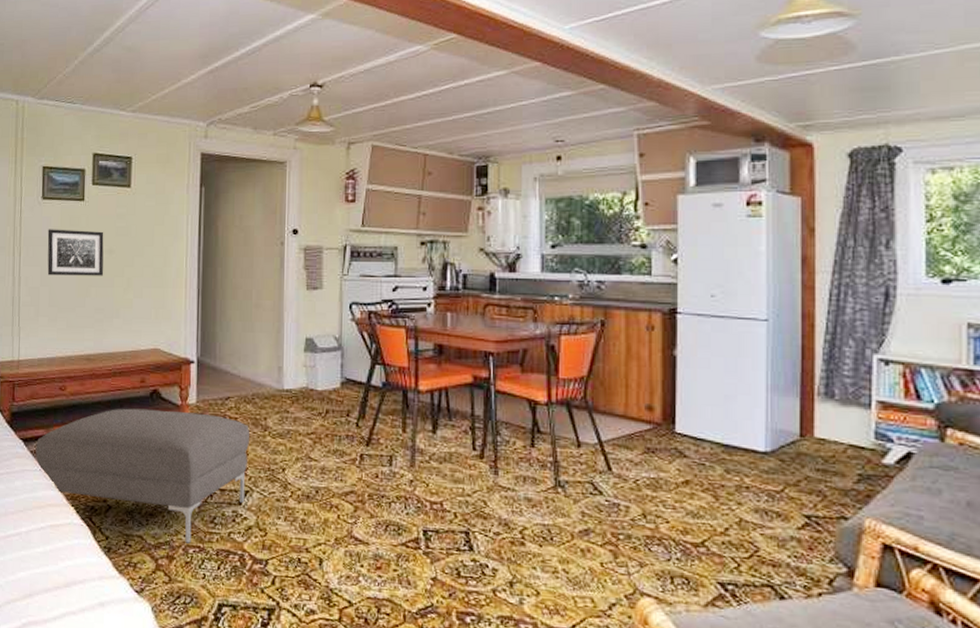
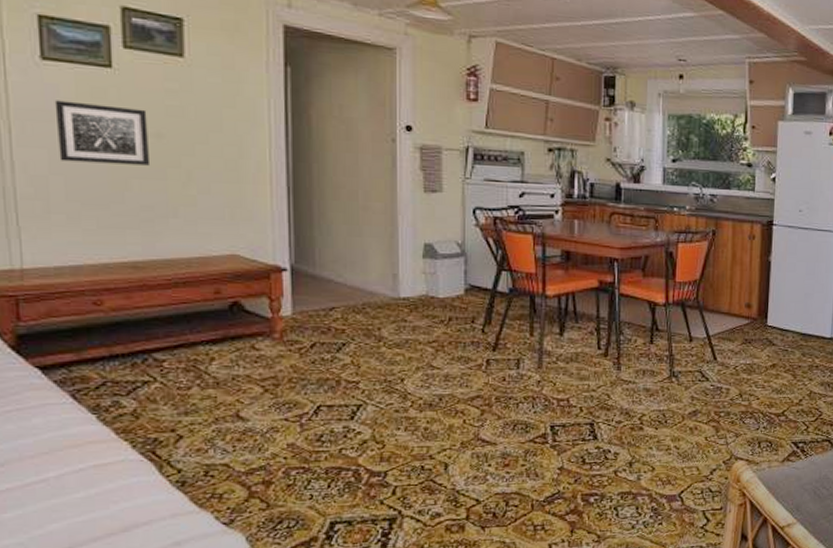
ottoman: present [35,408,250,545] -> none [61,324,362,467]

